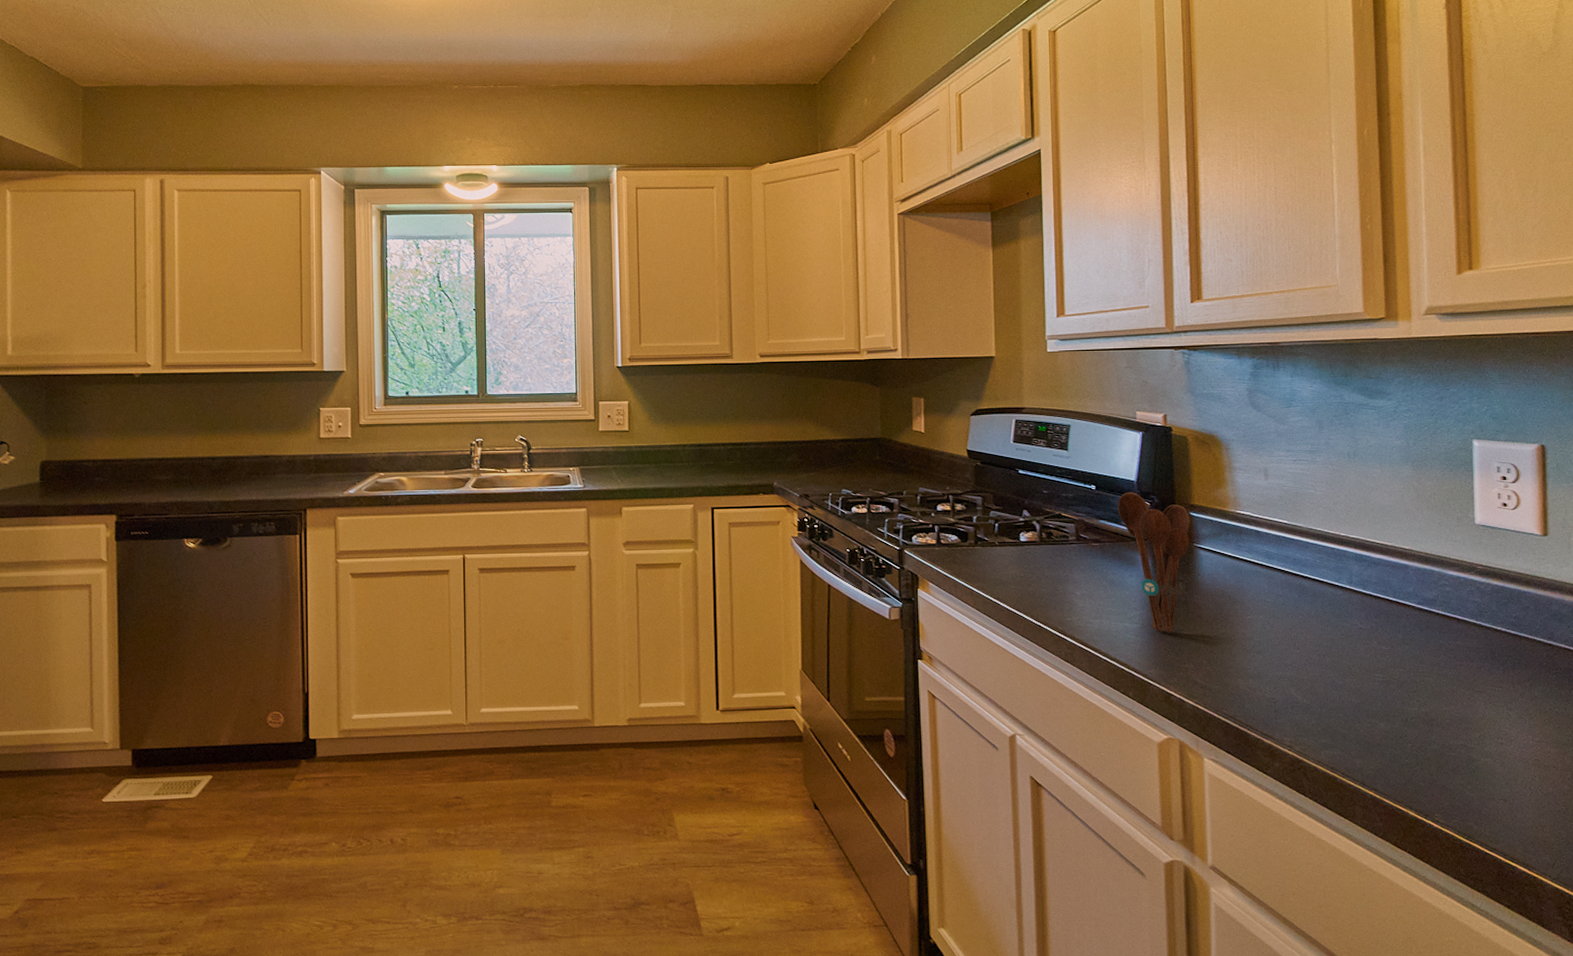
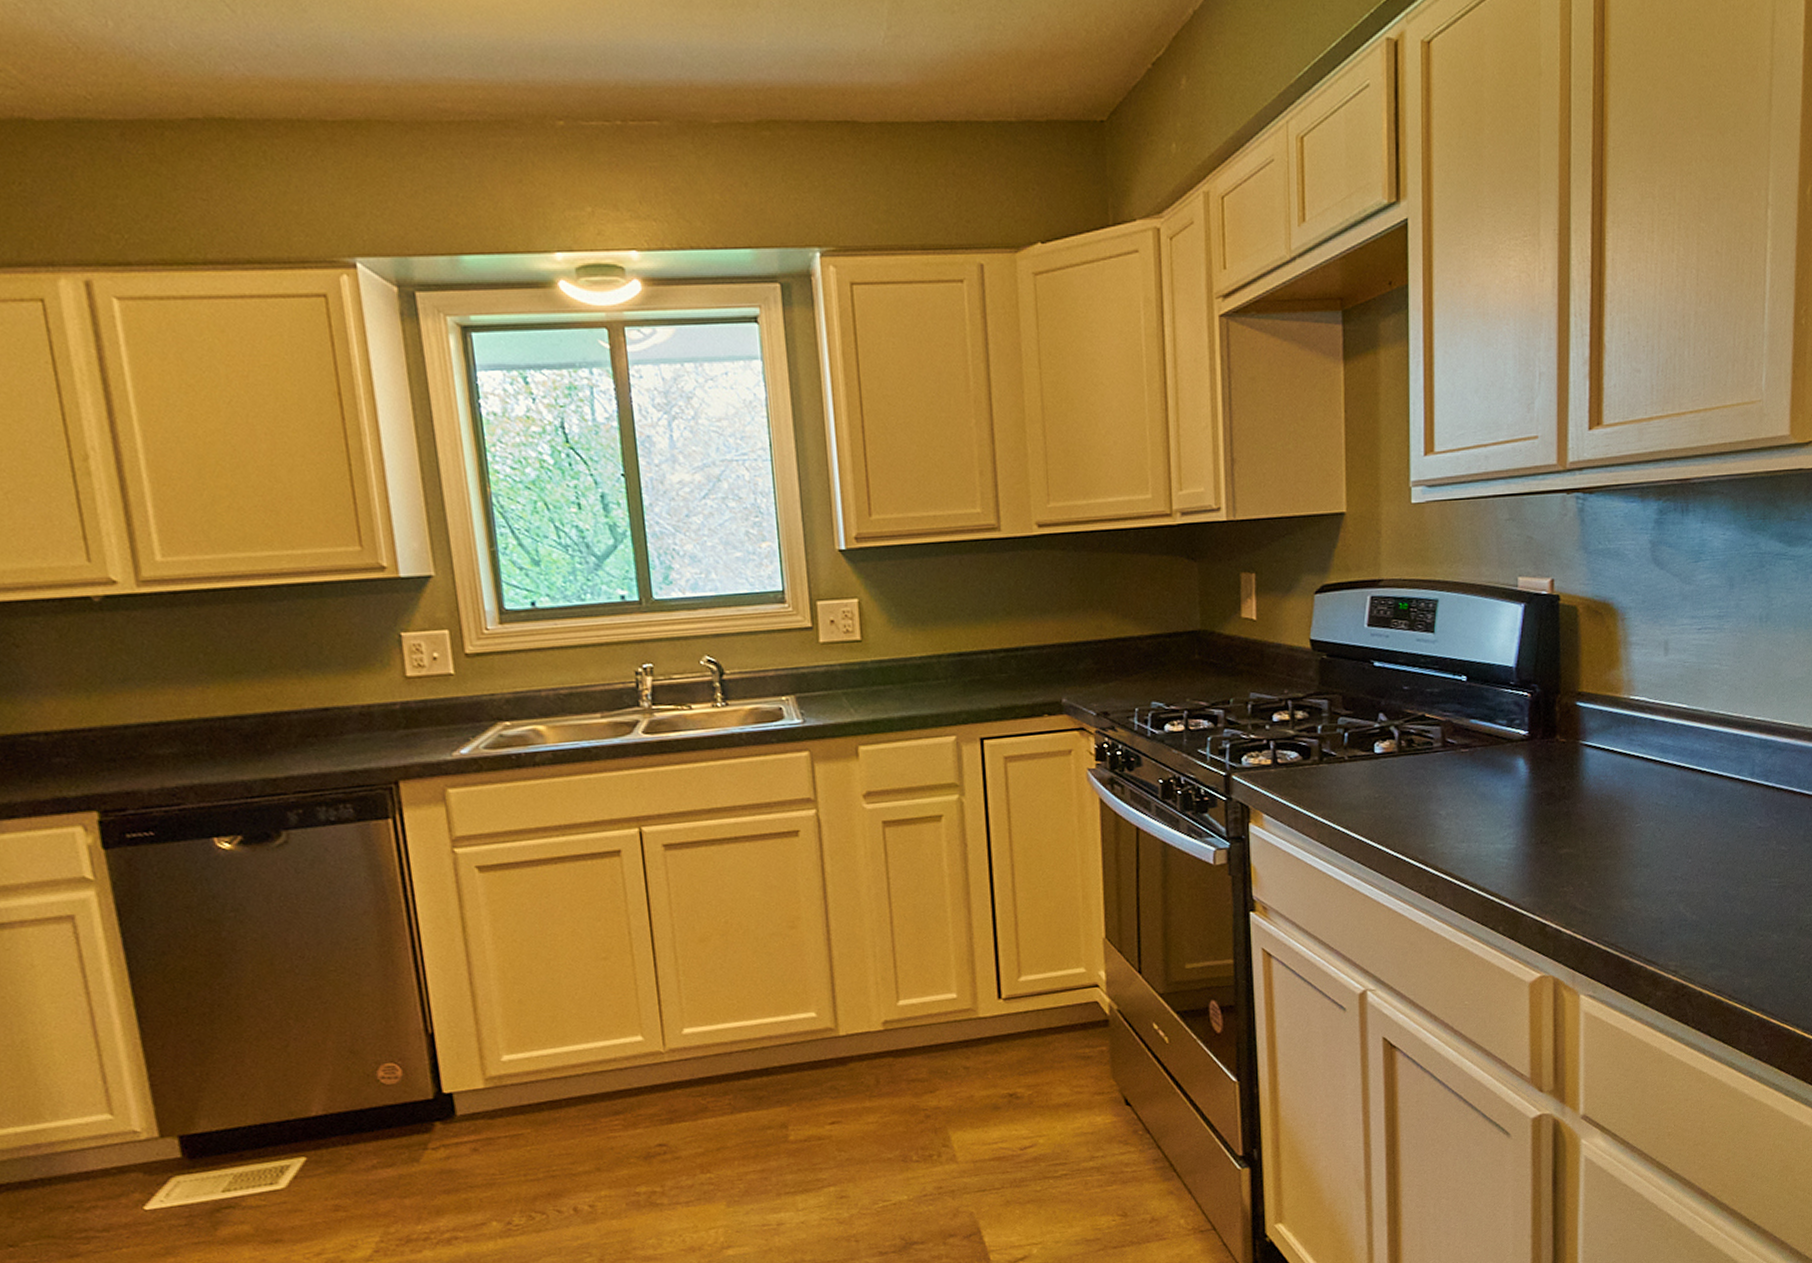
utensil holder: present [1117,492,1191,633] -> none [1492,681,1577,852]

